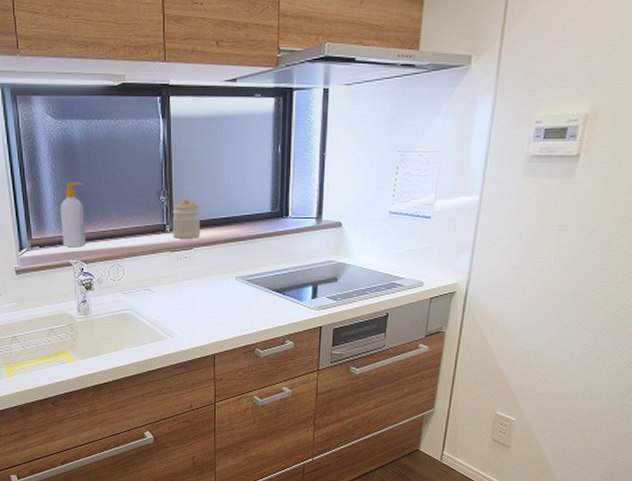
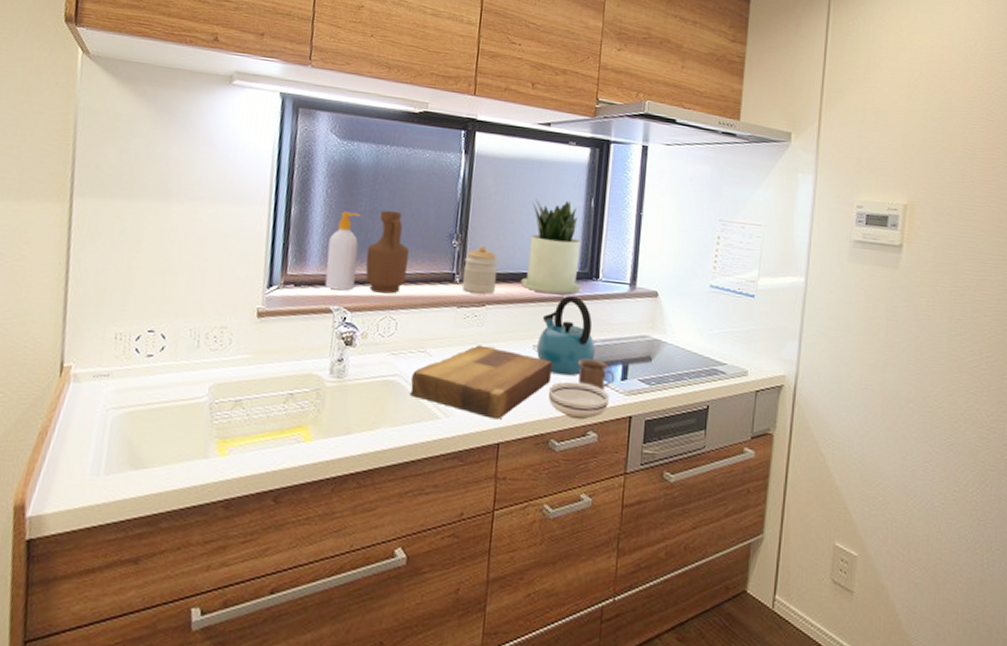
ceramic jug: none [91,178,126,246] -> present [365,211,410,294]
cutting board: none [141,280,254,337] -> present [410,345,553,420]
planter: none [221,149,274,233] -> present [520,198,582,295]
kettle: none [238,233,289,299] -> present [536,296,596,376]
bowl: none [251,303,302,332] -> present [548,381,609,420]
mug: none [274,283,306,308] -> present [577,358,615,391]

